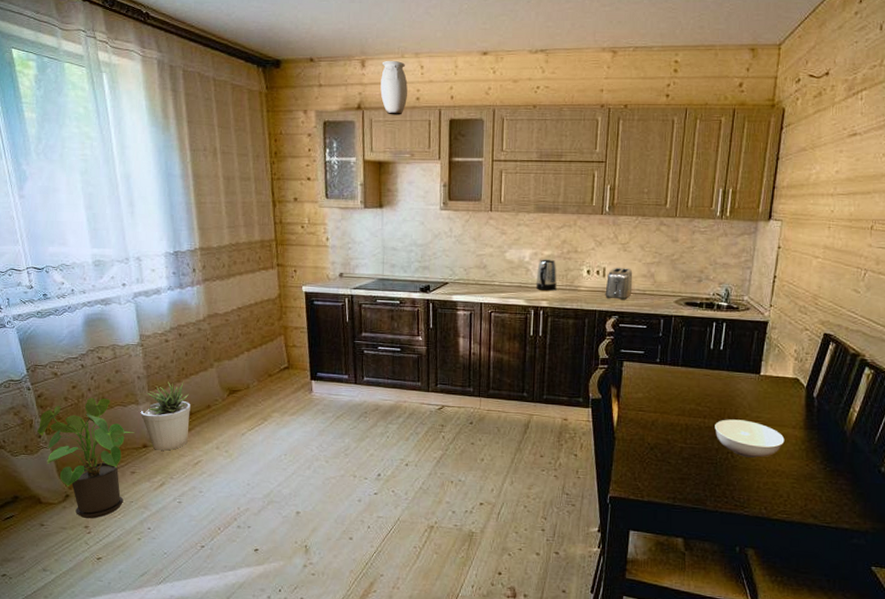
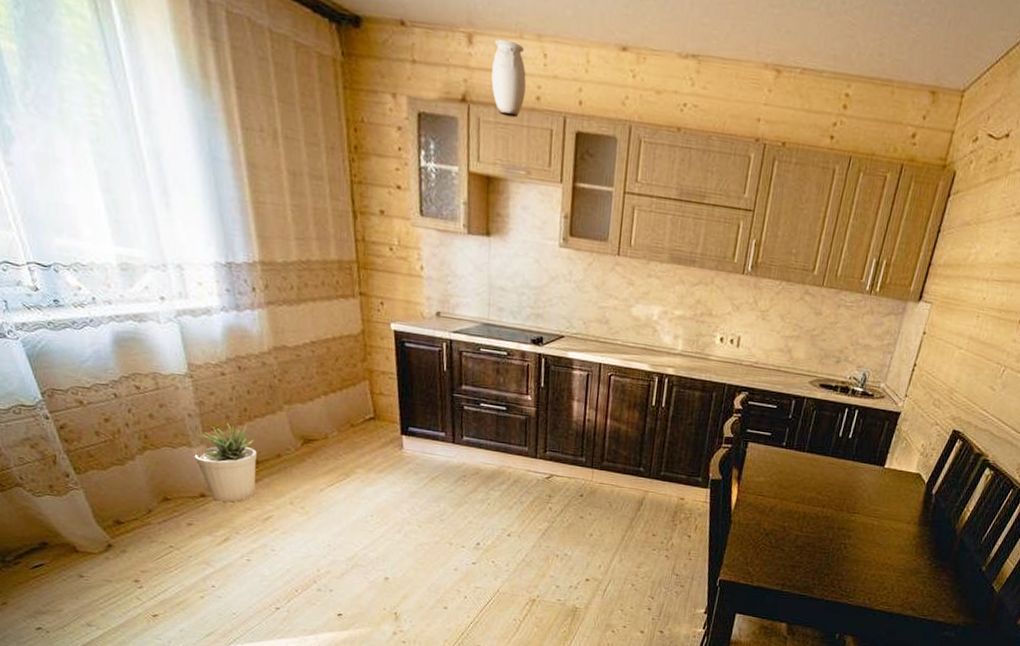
house plant: present [37,397,135,519] -> none [64,434,189,572]
kettle: present [535,259,557,291] -> none [662,319,688,357]
toaster: present [605,268,633,301] -> none [737,337,770,376]
bowl: present [715,419,785,458] -> none [832,510,898,550]

